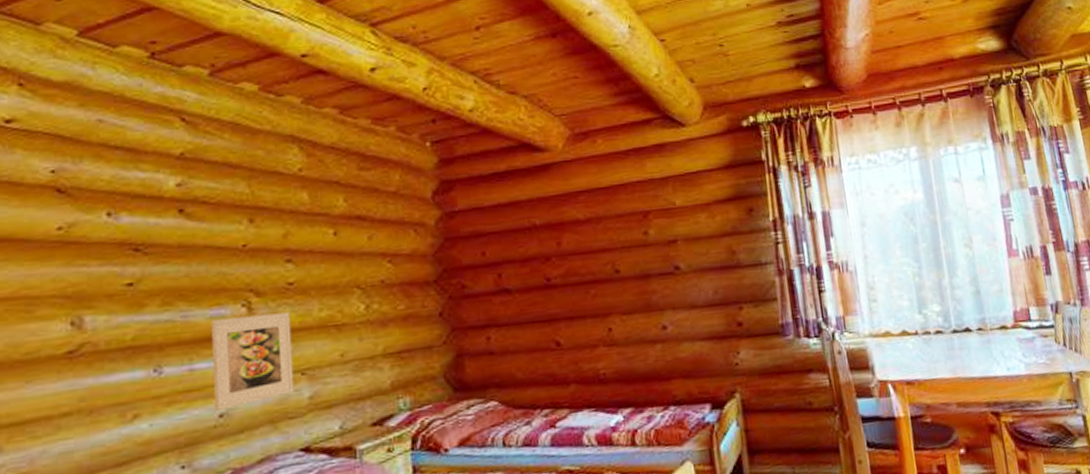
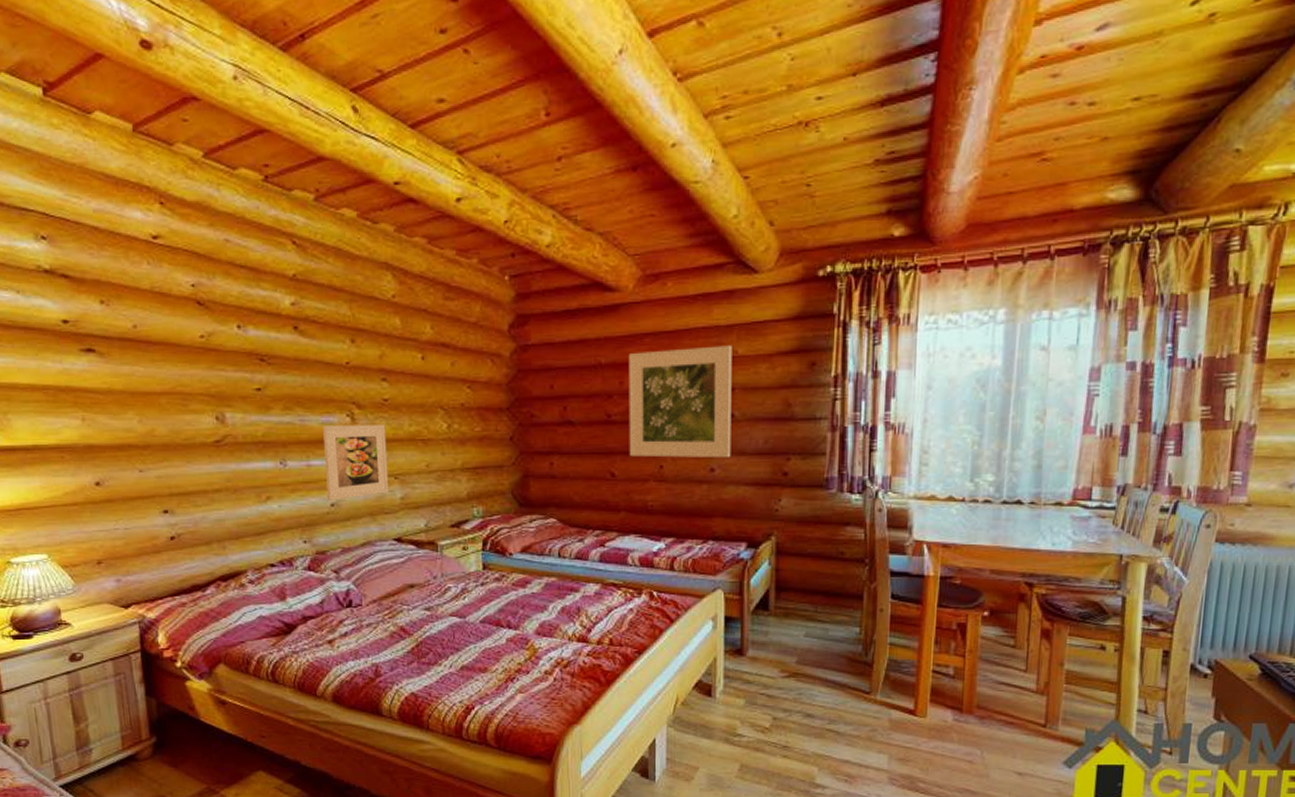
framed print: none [564,197,682,322] -> present [628,345,732,458]

